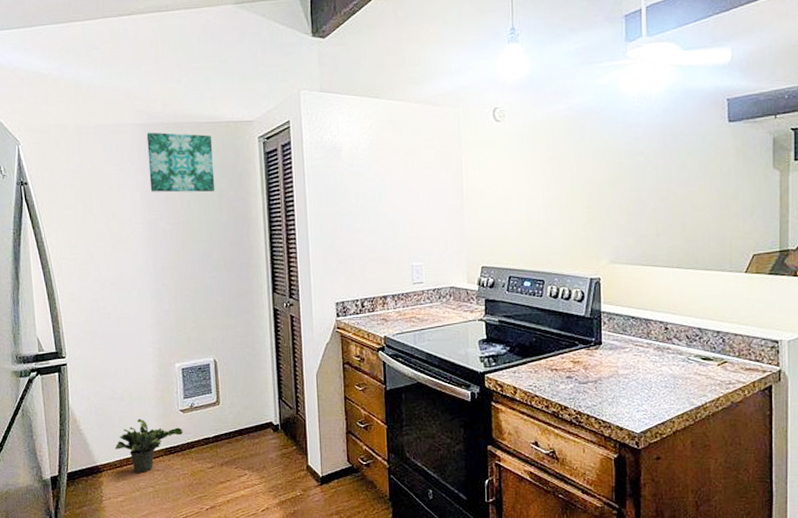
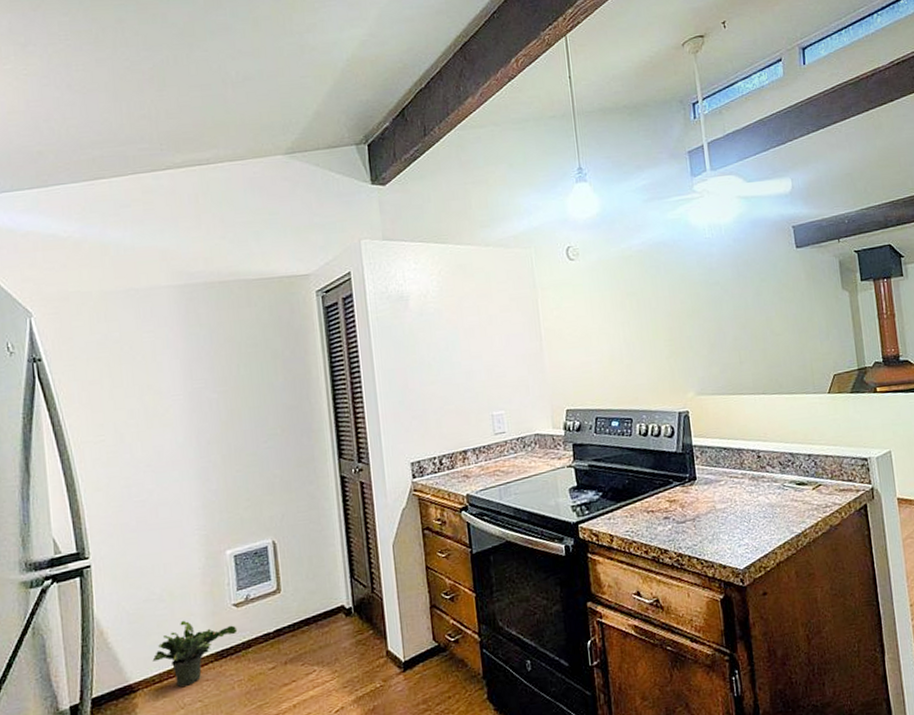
wall art: present [146,132,215,193] -> none [186,292,269,359]

